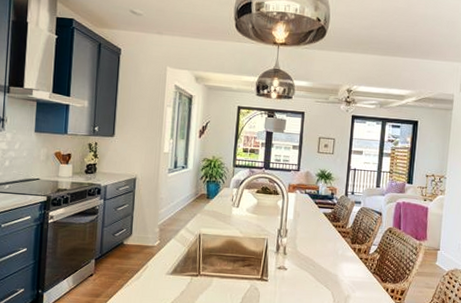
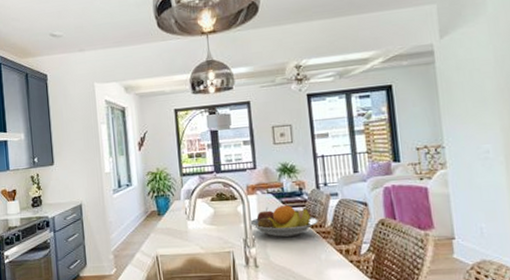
fruit bowl: none [285,205,342,232] -> present [249,205,318,237]

